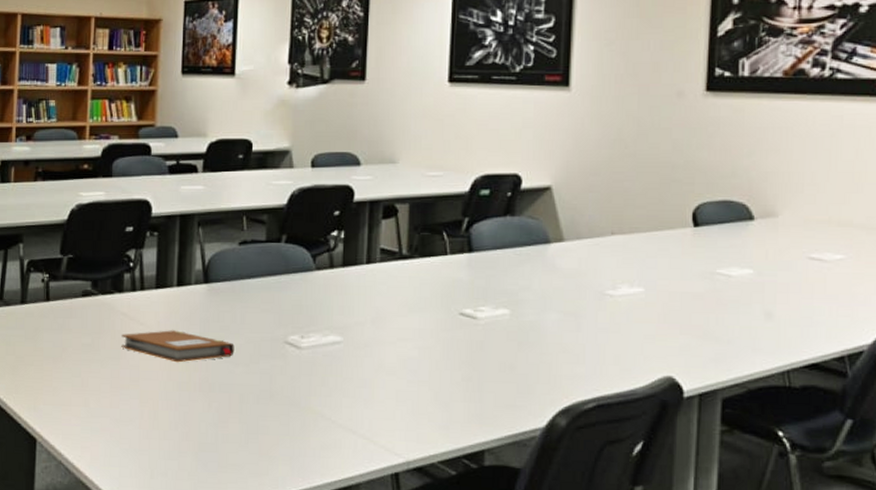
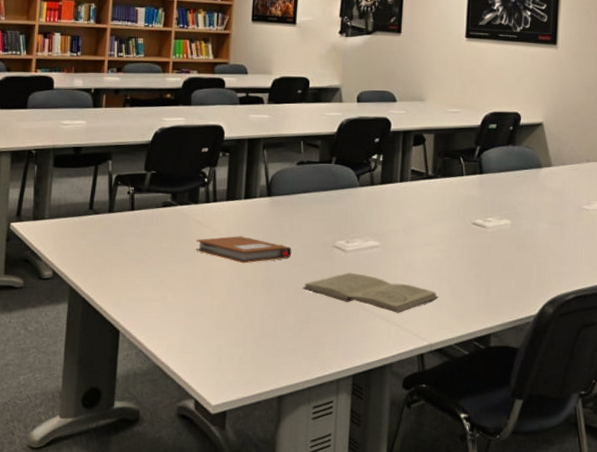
book: none [248,373,417,423] -> present [302,272,439,313]

